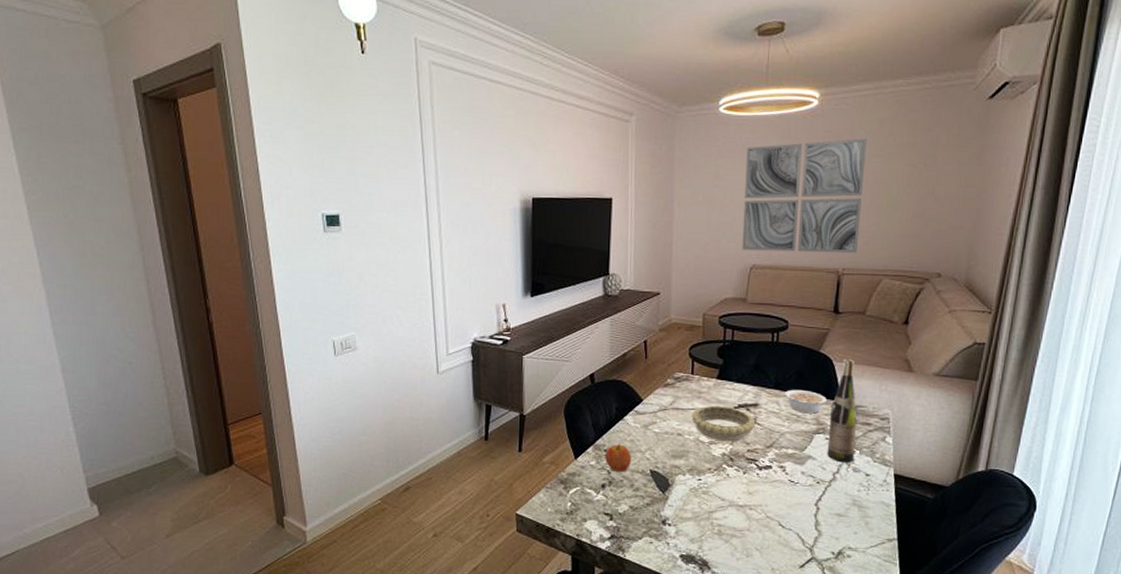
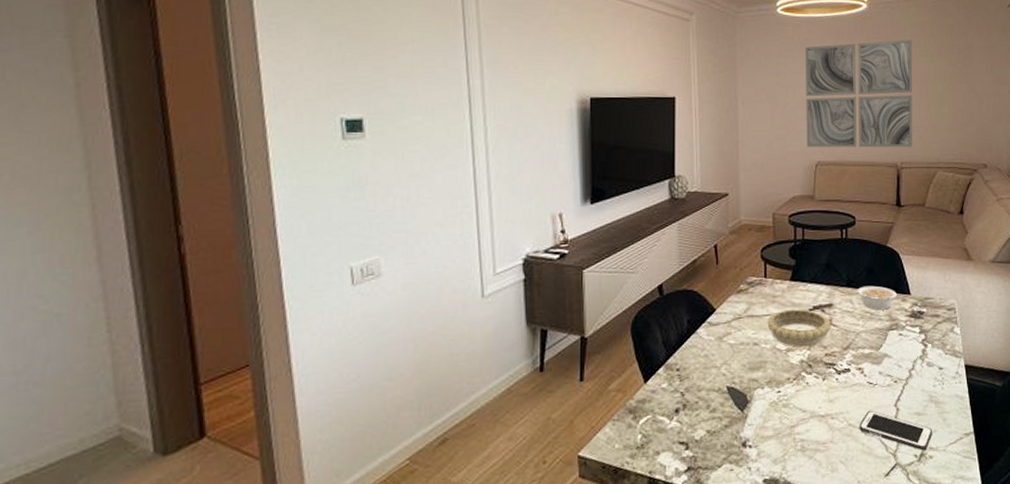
apple: present [605,443,632,472] -> none [678,359,707,393]
cell phone: none [777,506,854,550] -> present [859,410,933,451]
wine bottle: present [827,359,858,463] -> none [901,251,927,358]

